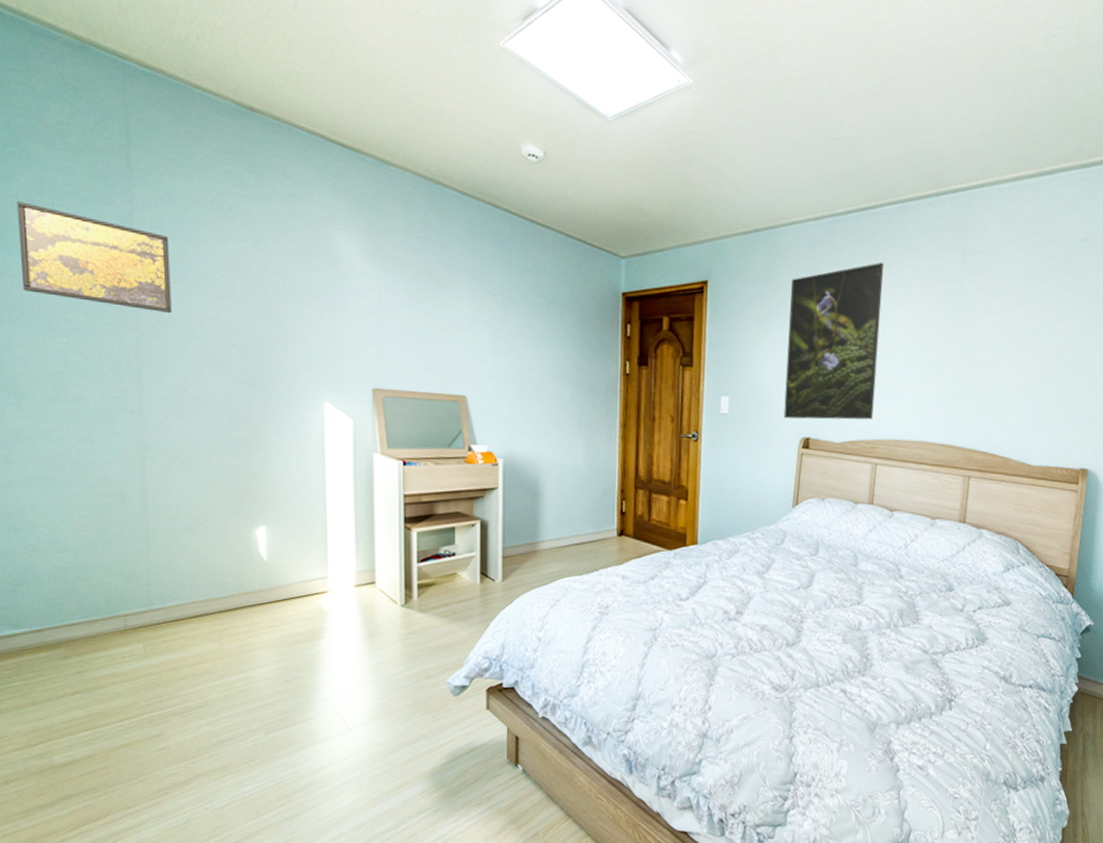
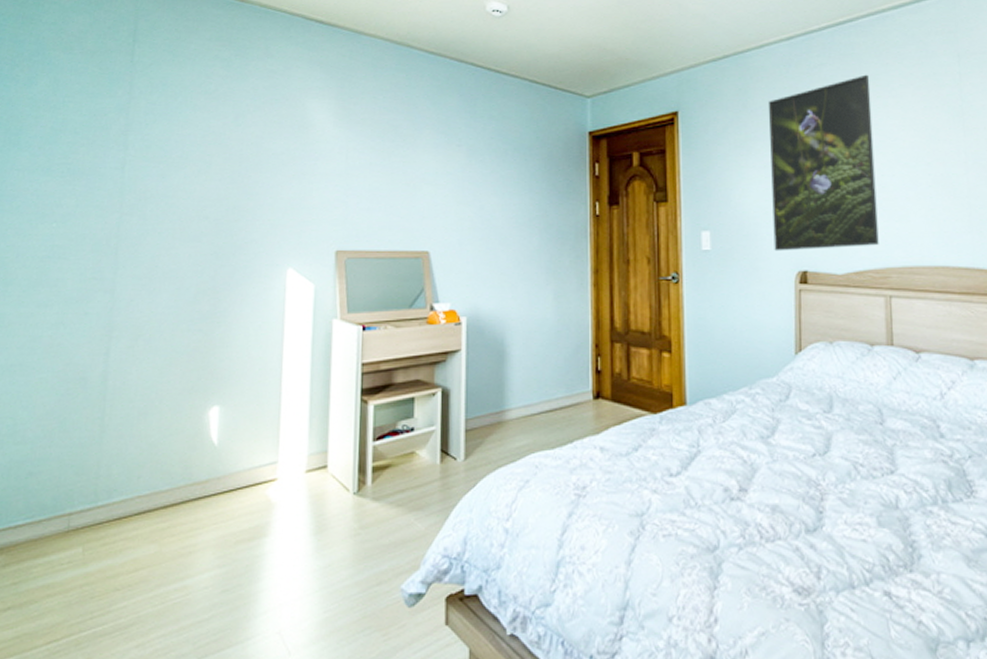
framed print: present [17,201,172,314] -> none [26,102,159,192]

